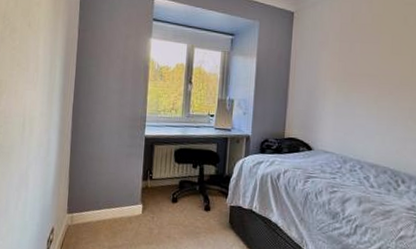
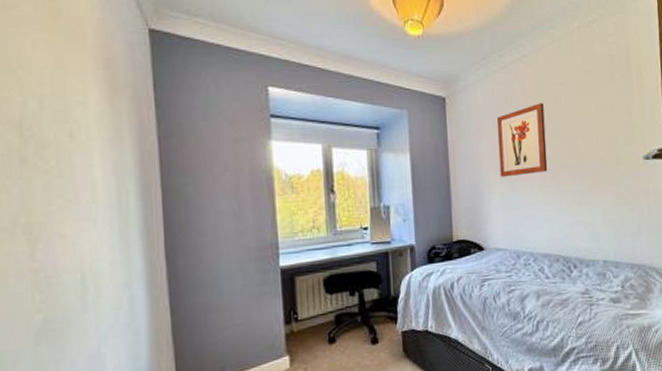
wall art: none [336,22,390,88] -> present [496,103,548,177]

